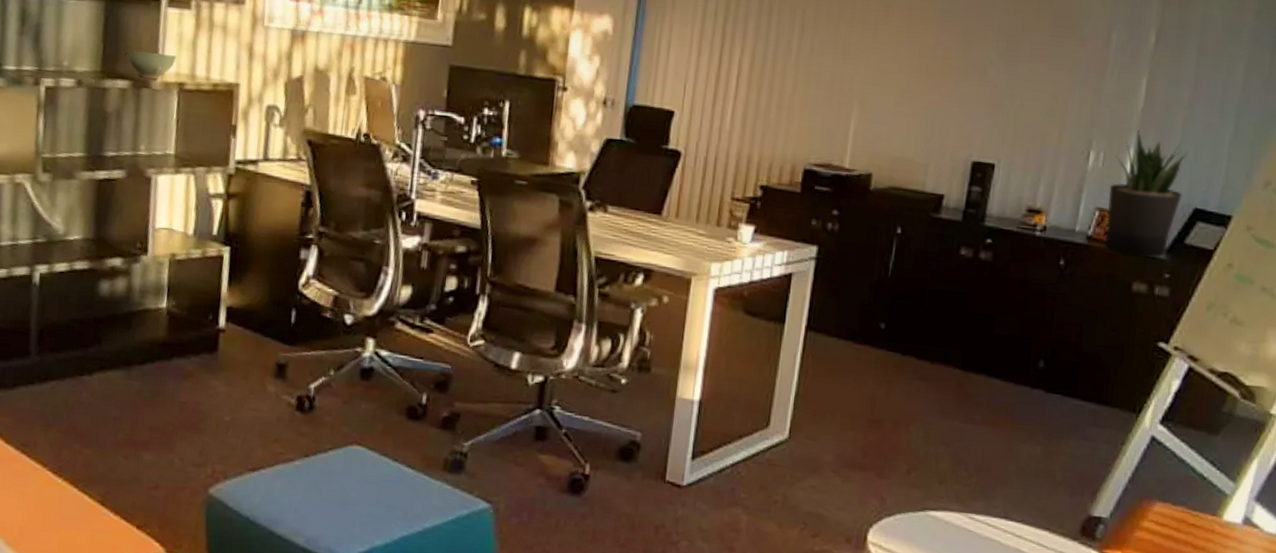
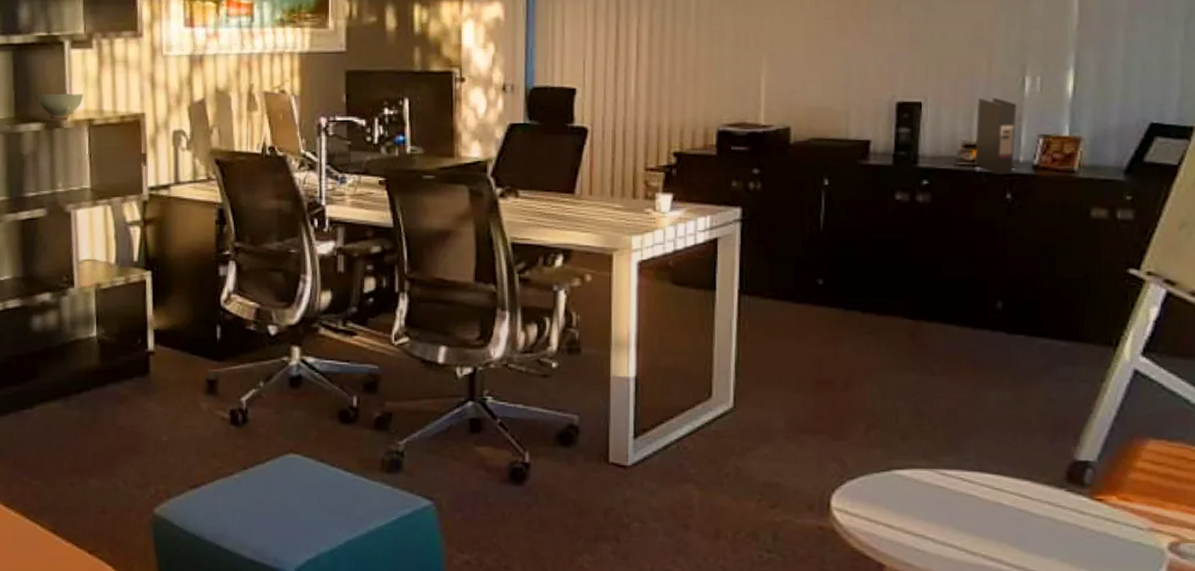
binder: none [1035,166,1080,243] -> present [974,97,1017,175]
planter: present [1103,130,1188,259] -> none [1051,48,1136,181]

